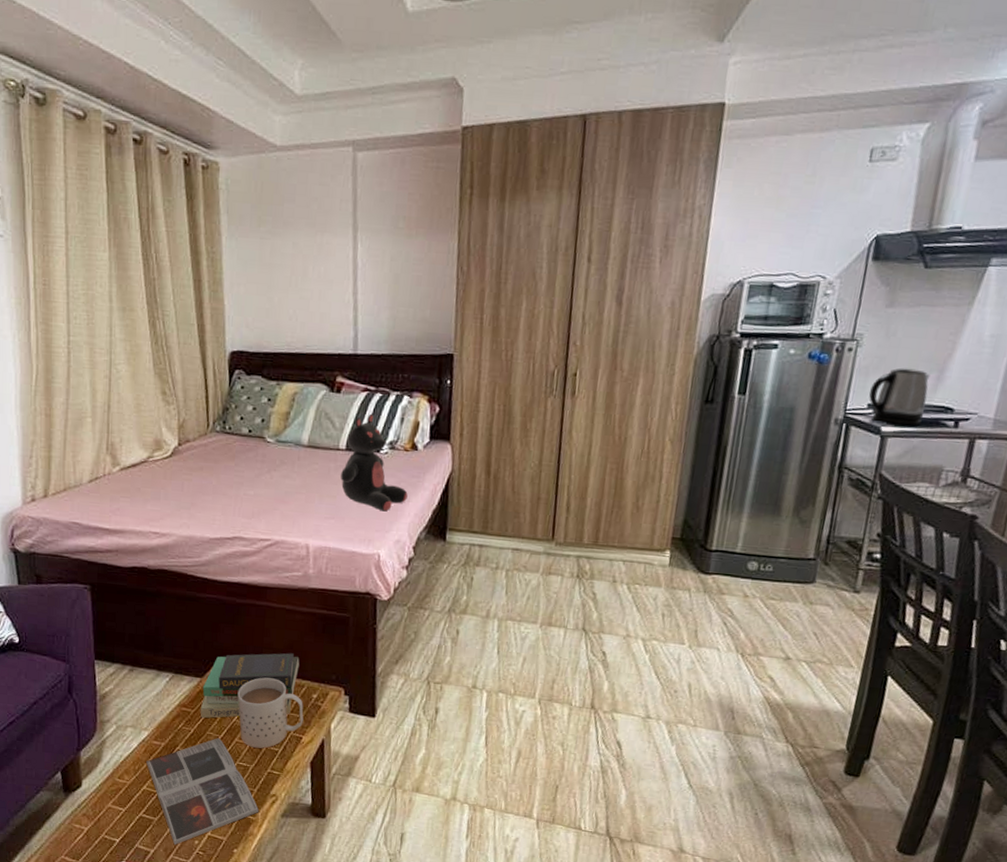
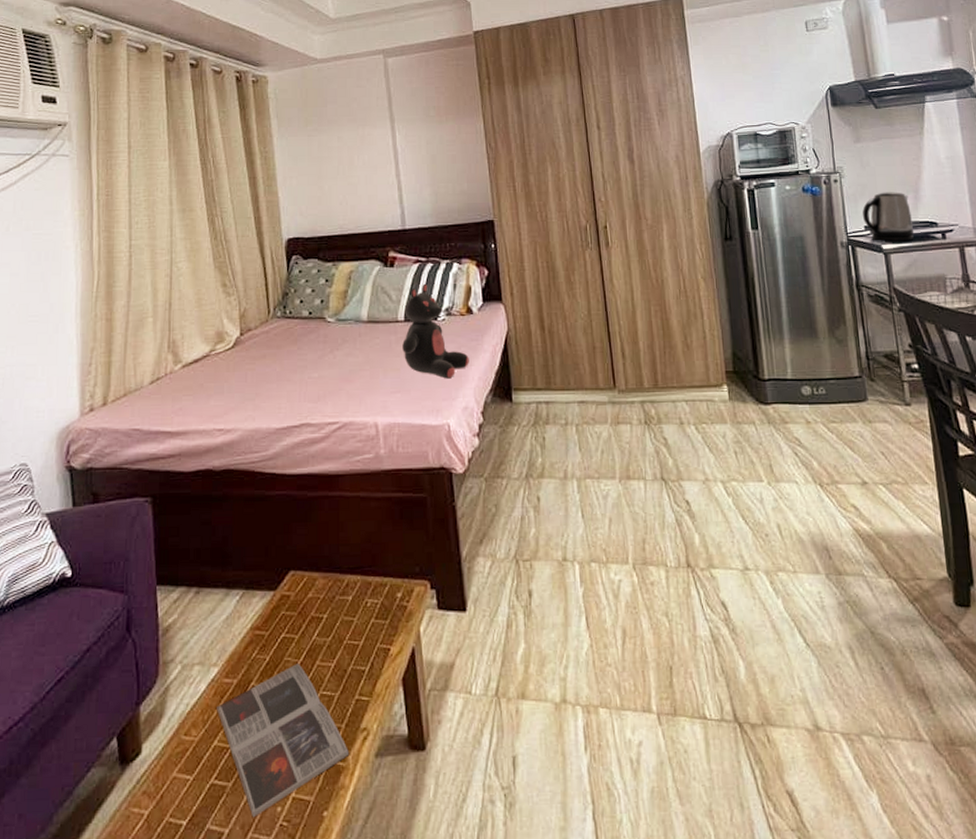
books: present [200,653,300,719] -> none [275,547,379,641]
mug: present [237,677,304,749] -> none [315,580,390,670]

